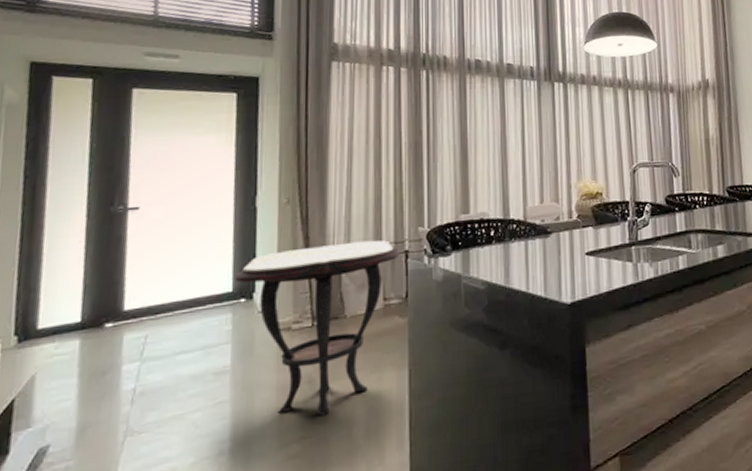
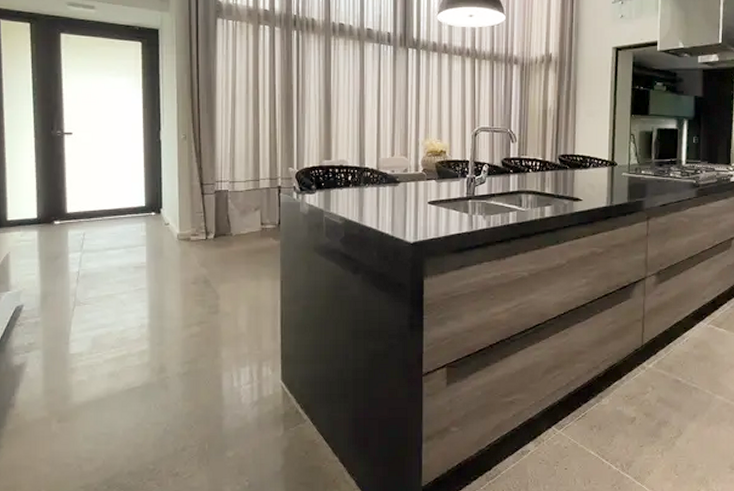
side table: present [234,240,400,416] -> none [146,175,274,308]

